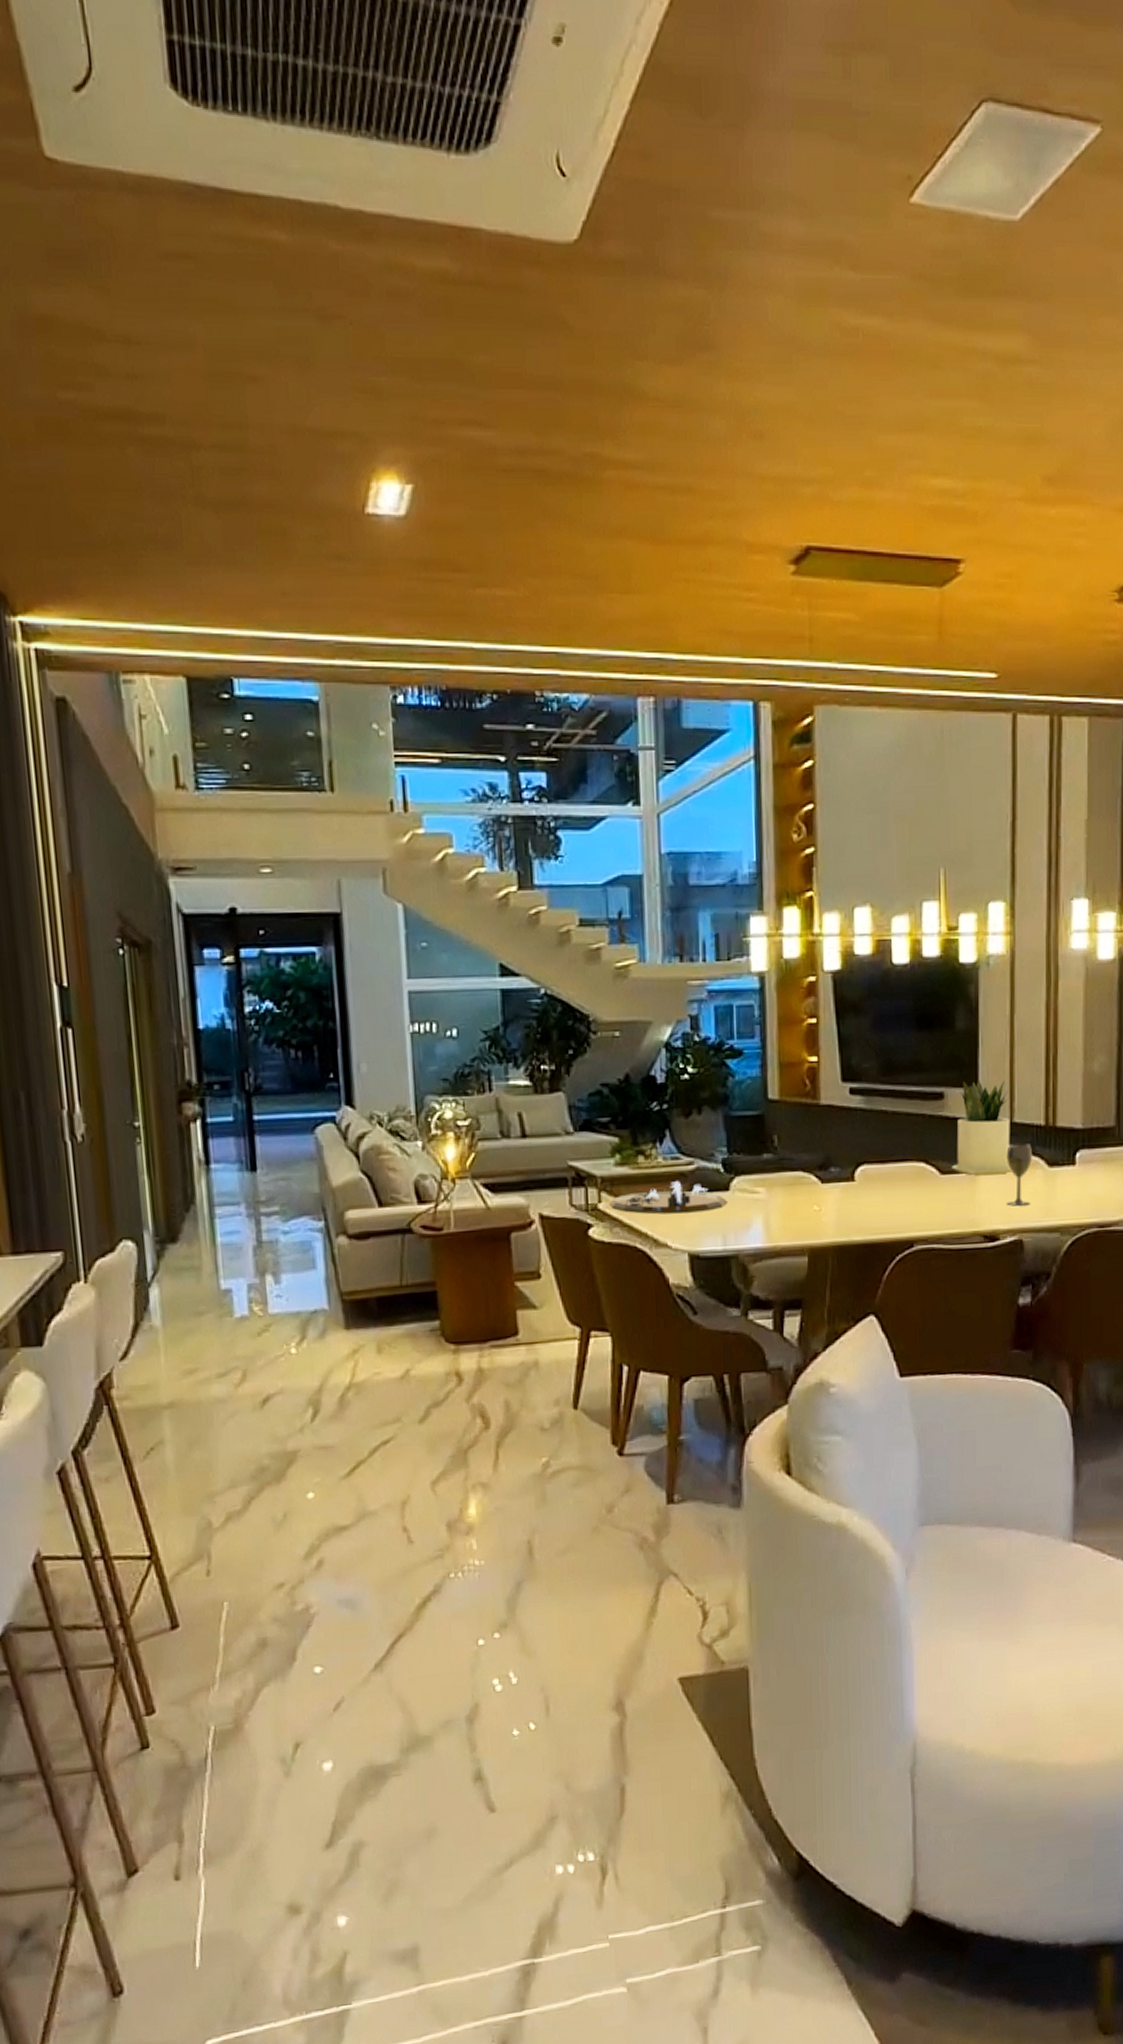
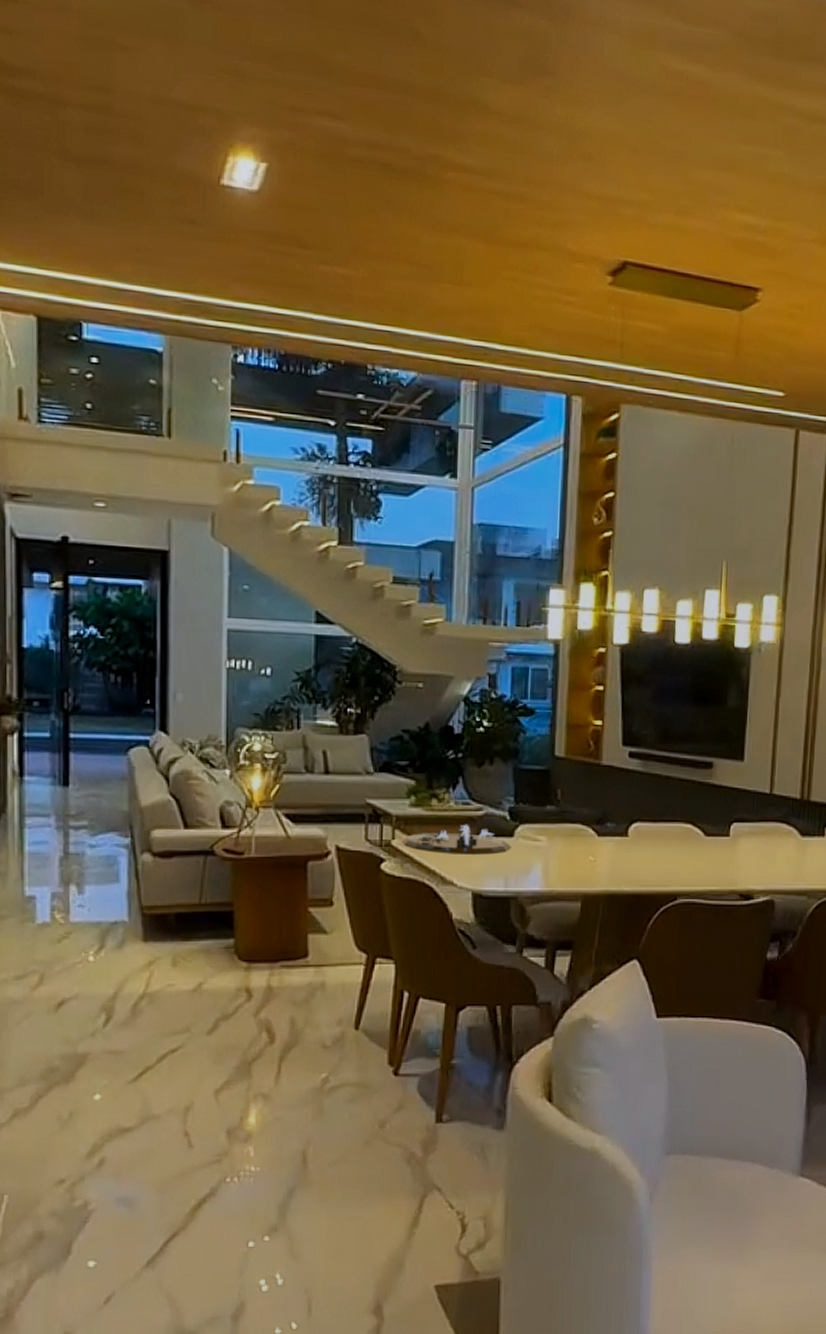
planter: present [951,1079,1011,1176] -> none [715,753,772,840]
wine glass: present [1006,1142,1033,1206] -> none [762,812,788,870]

